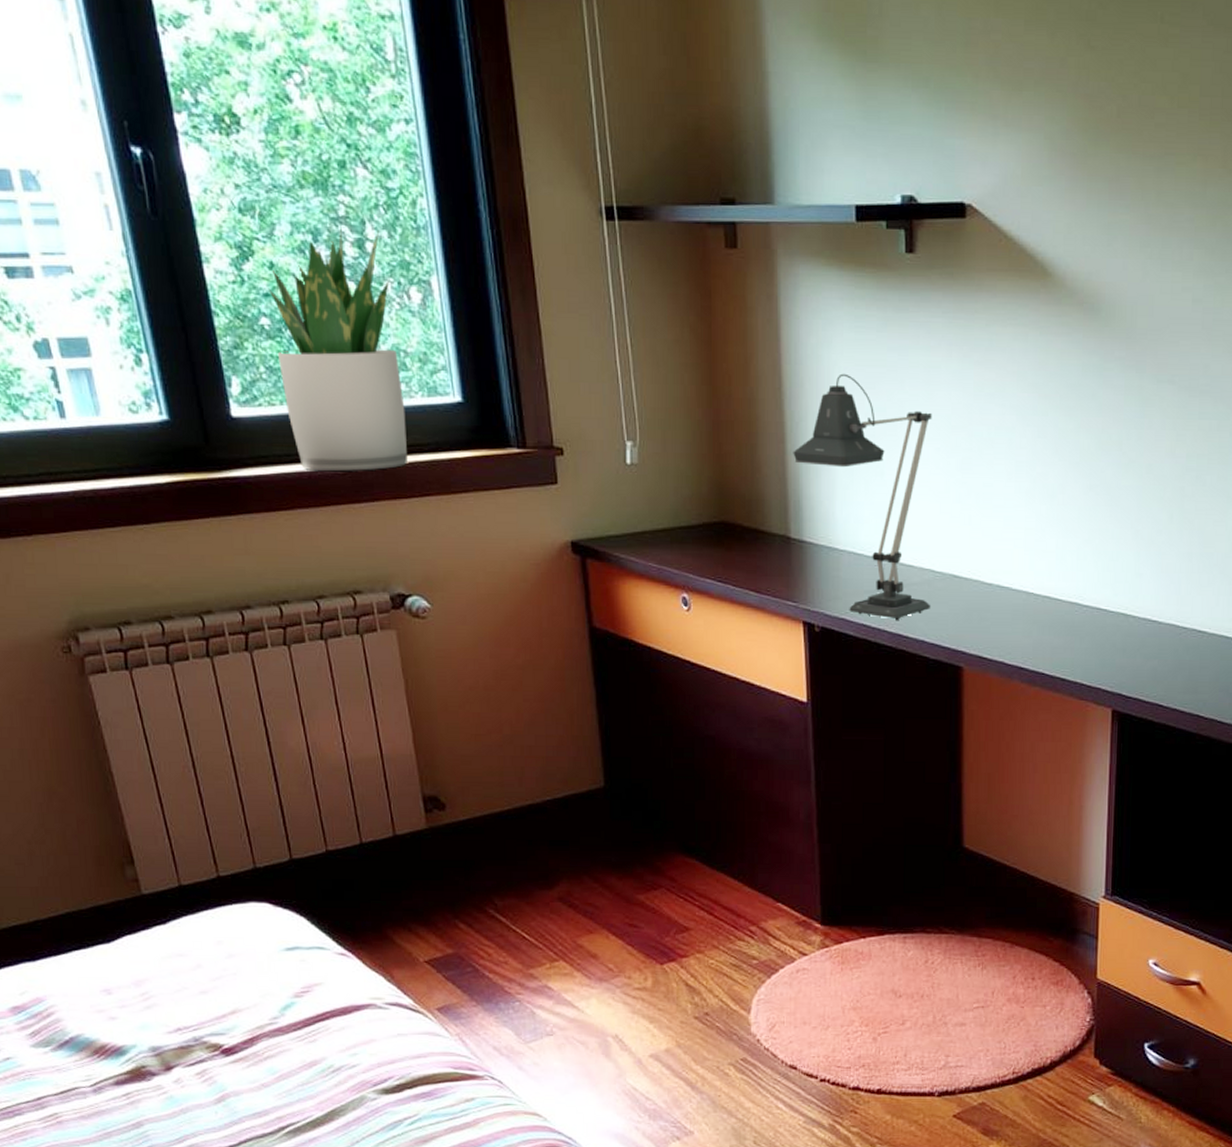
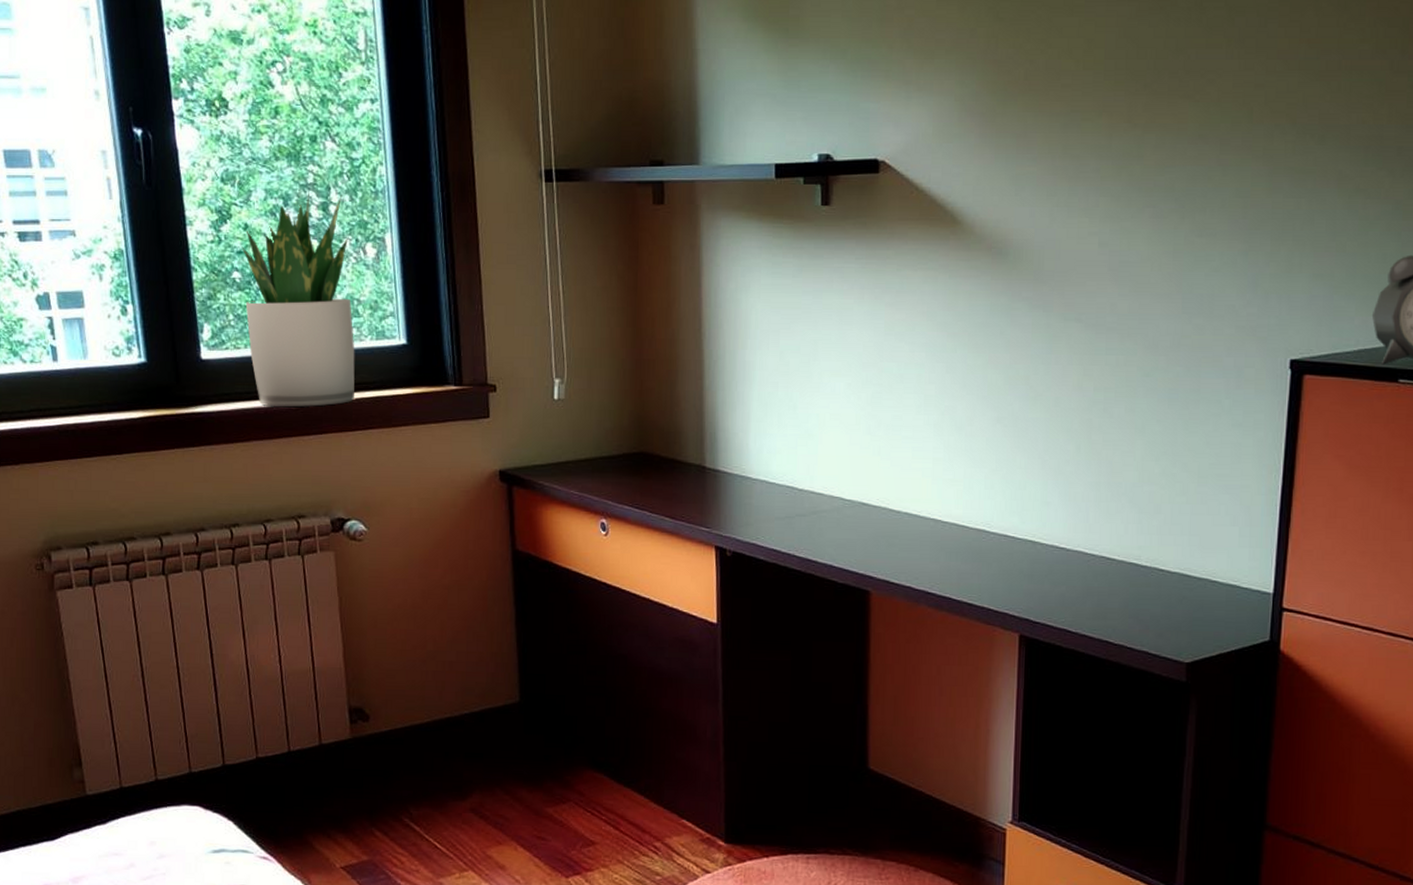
desk lamp: present [793,373,932,621] -> none [710,315,844,546]

